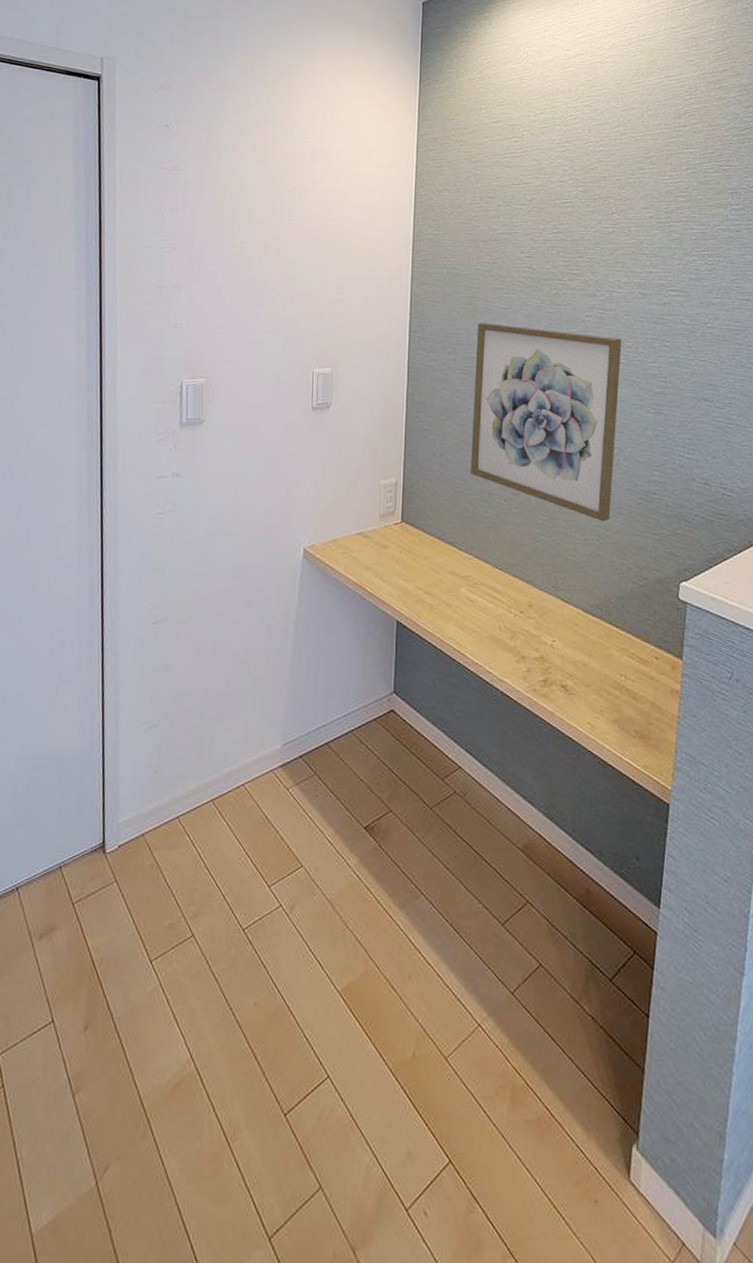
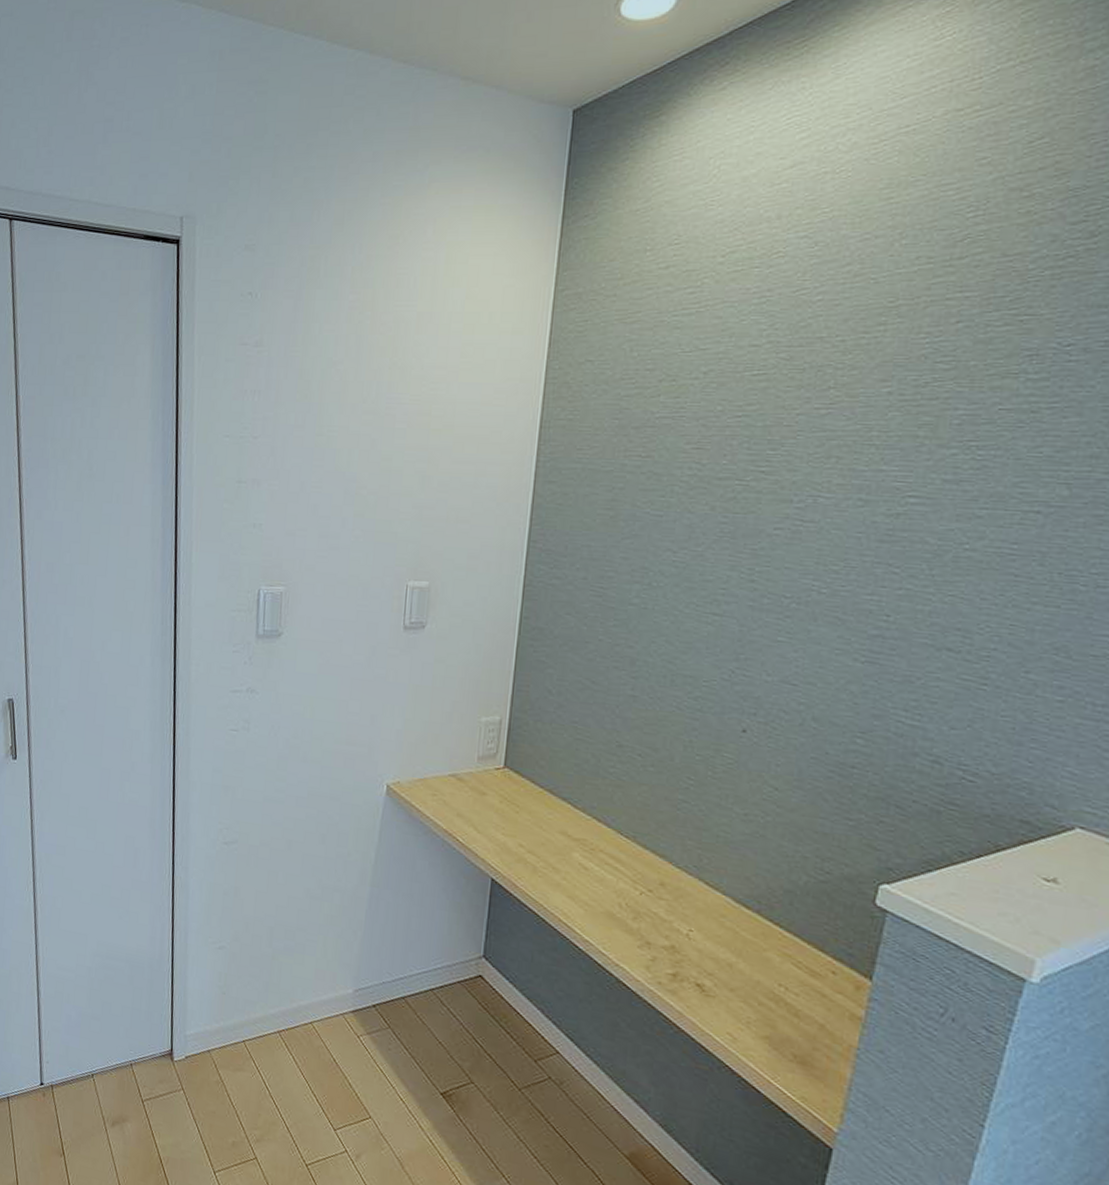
wall art: present [470,323,622,522] -> none [595,533,825,796]

